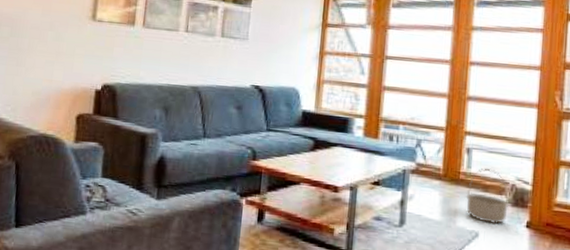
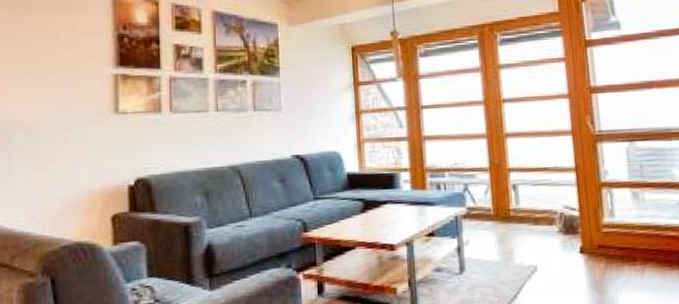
basket: present [466,168,509,225] -> none [519,201,561,256]

